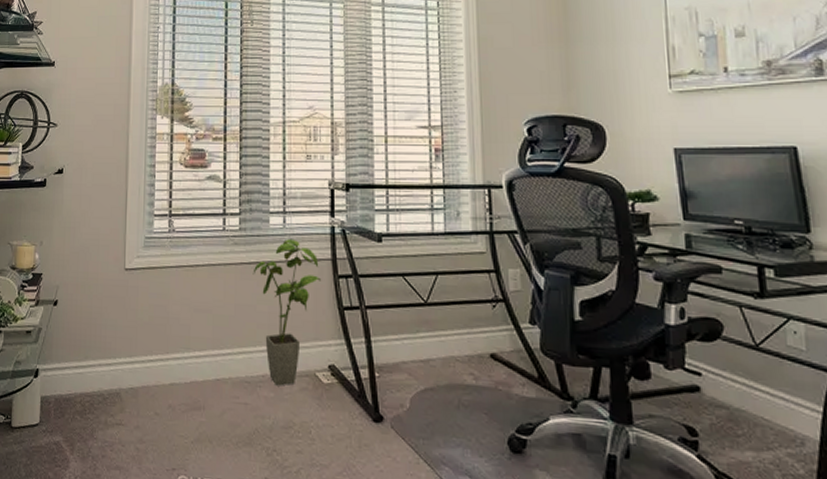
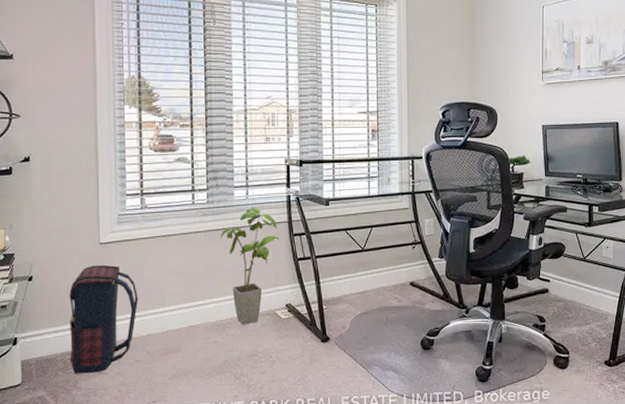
satchel: none [88,293,162,423] -> present [69,264,139,374]

